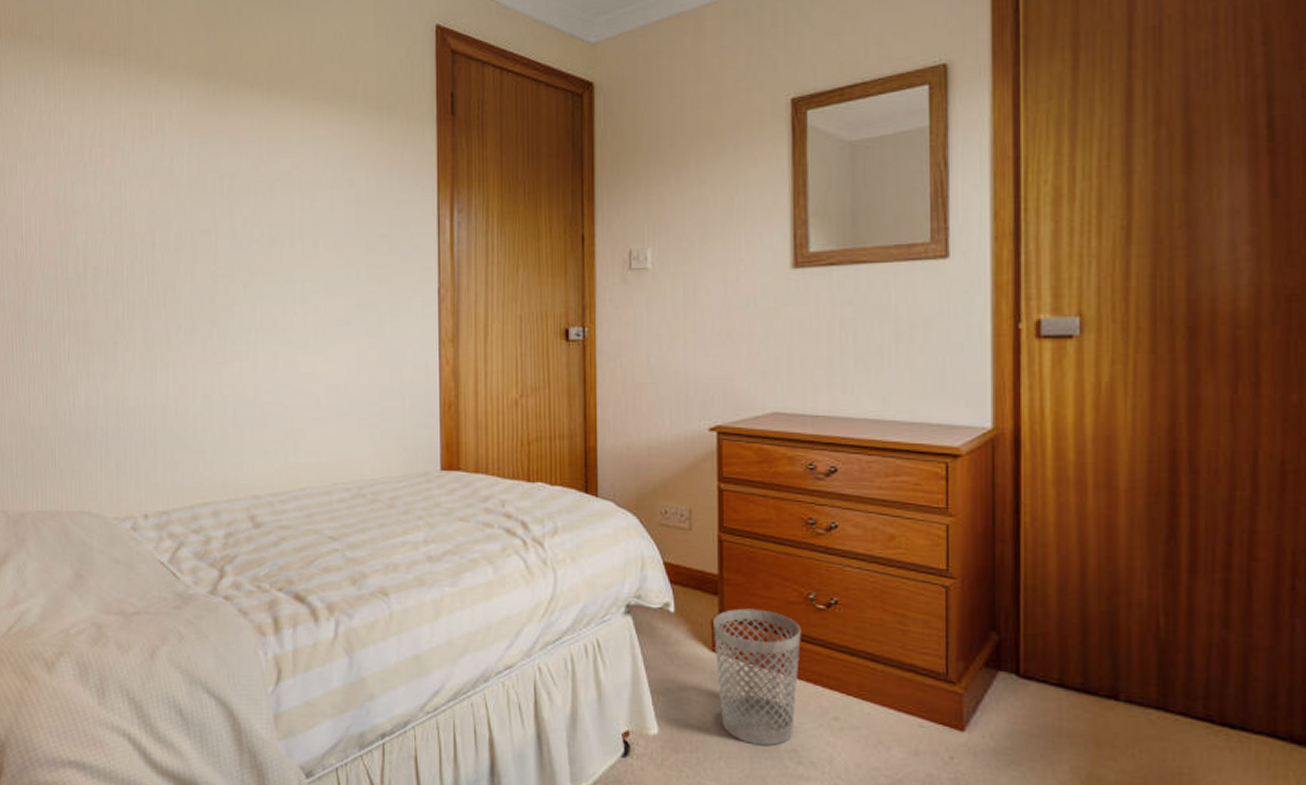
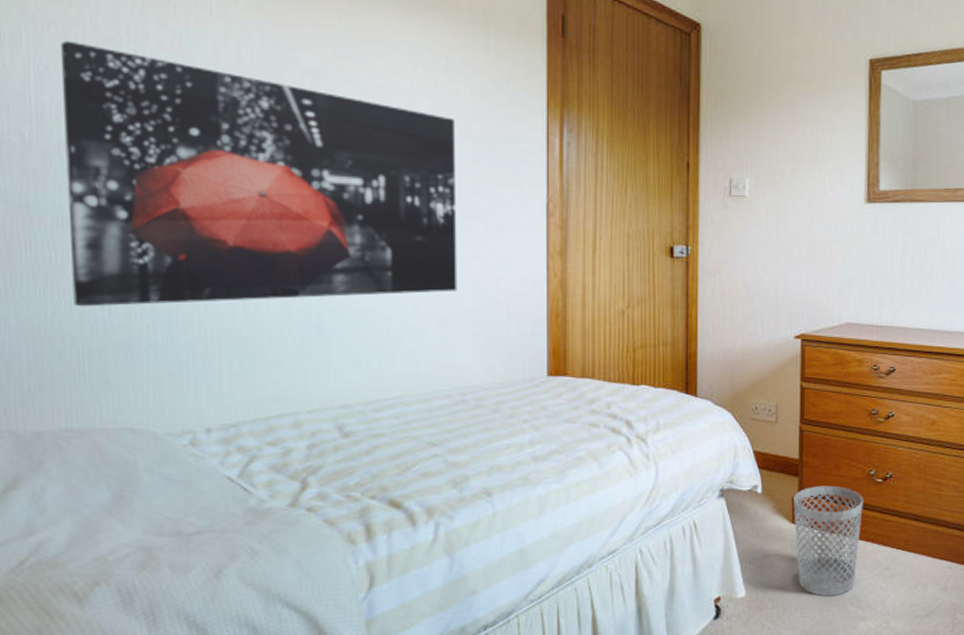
wall art: none [43,167,355,401] -> present [60,40,458,307]

